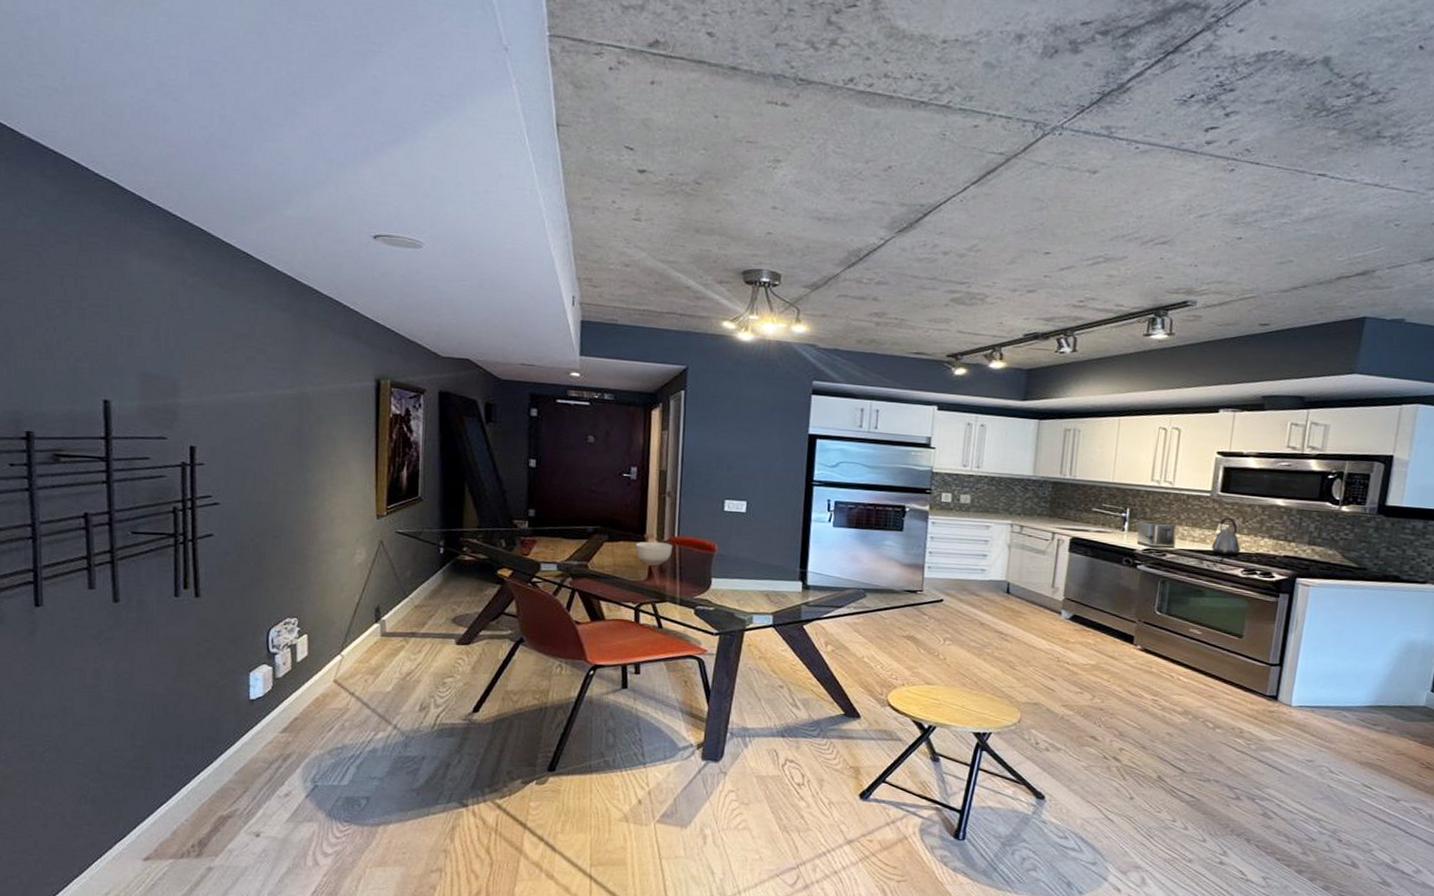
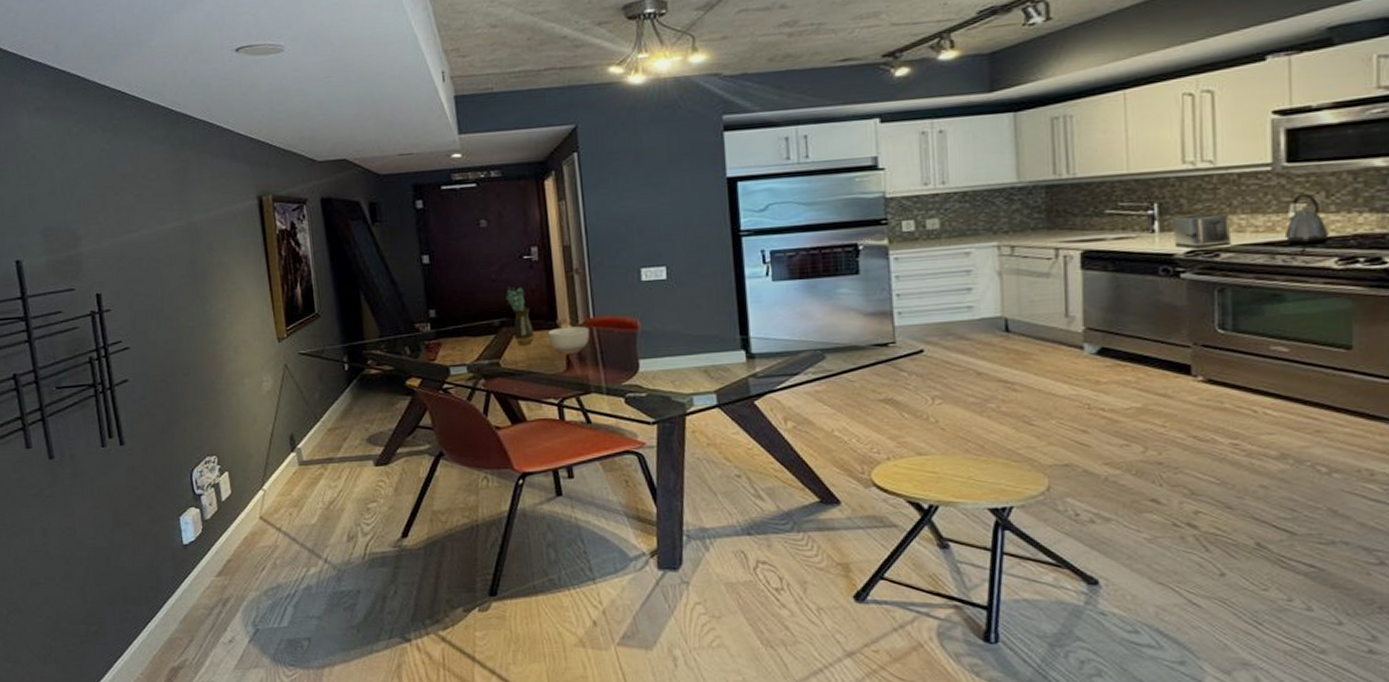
vase: none [602,498,623,554] -> present [506,286,534,347]

